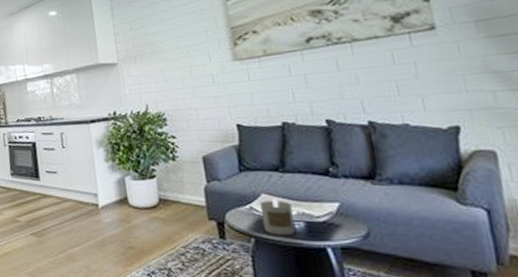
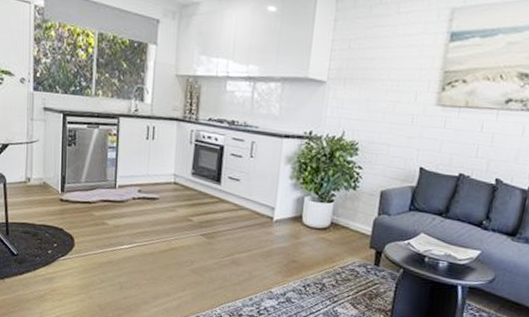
candle: present [259,198,296,236] -> none [413,239,443,272]

